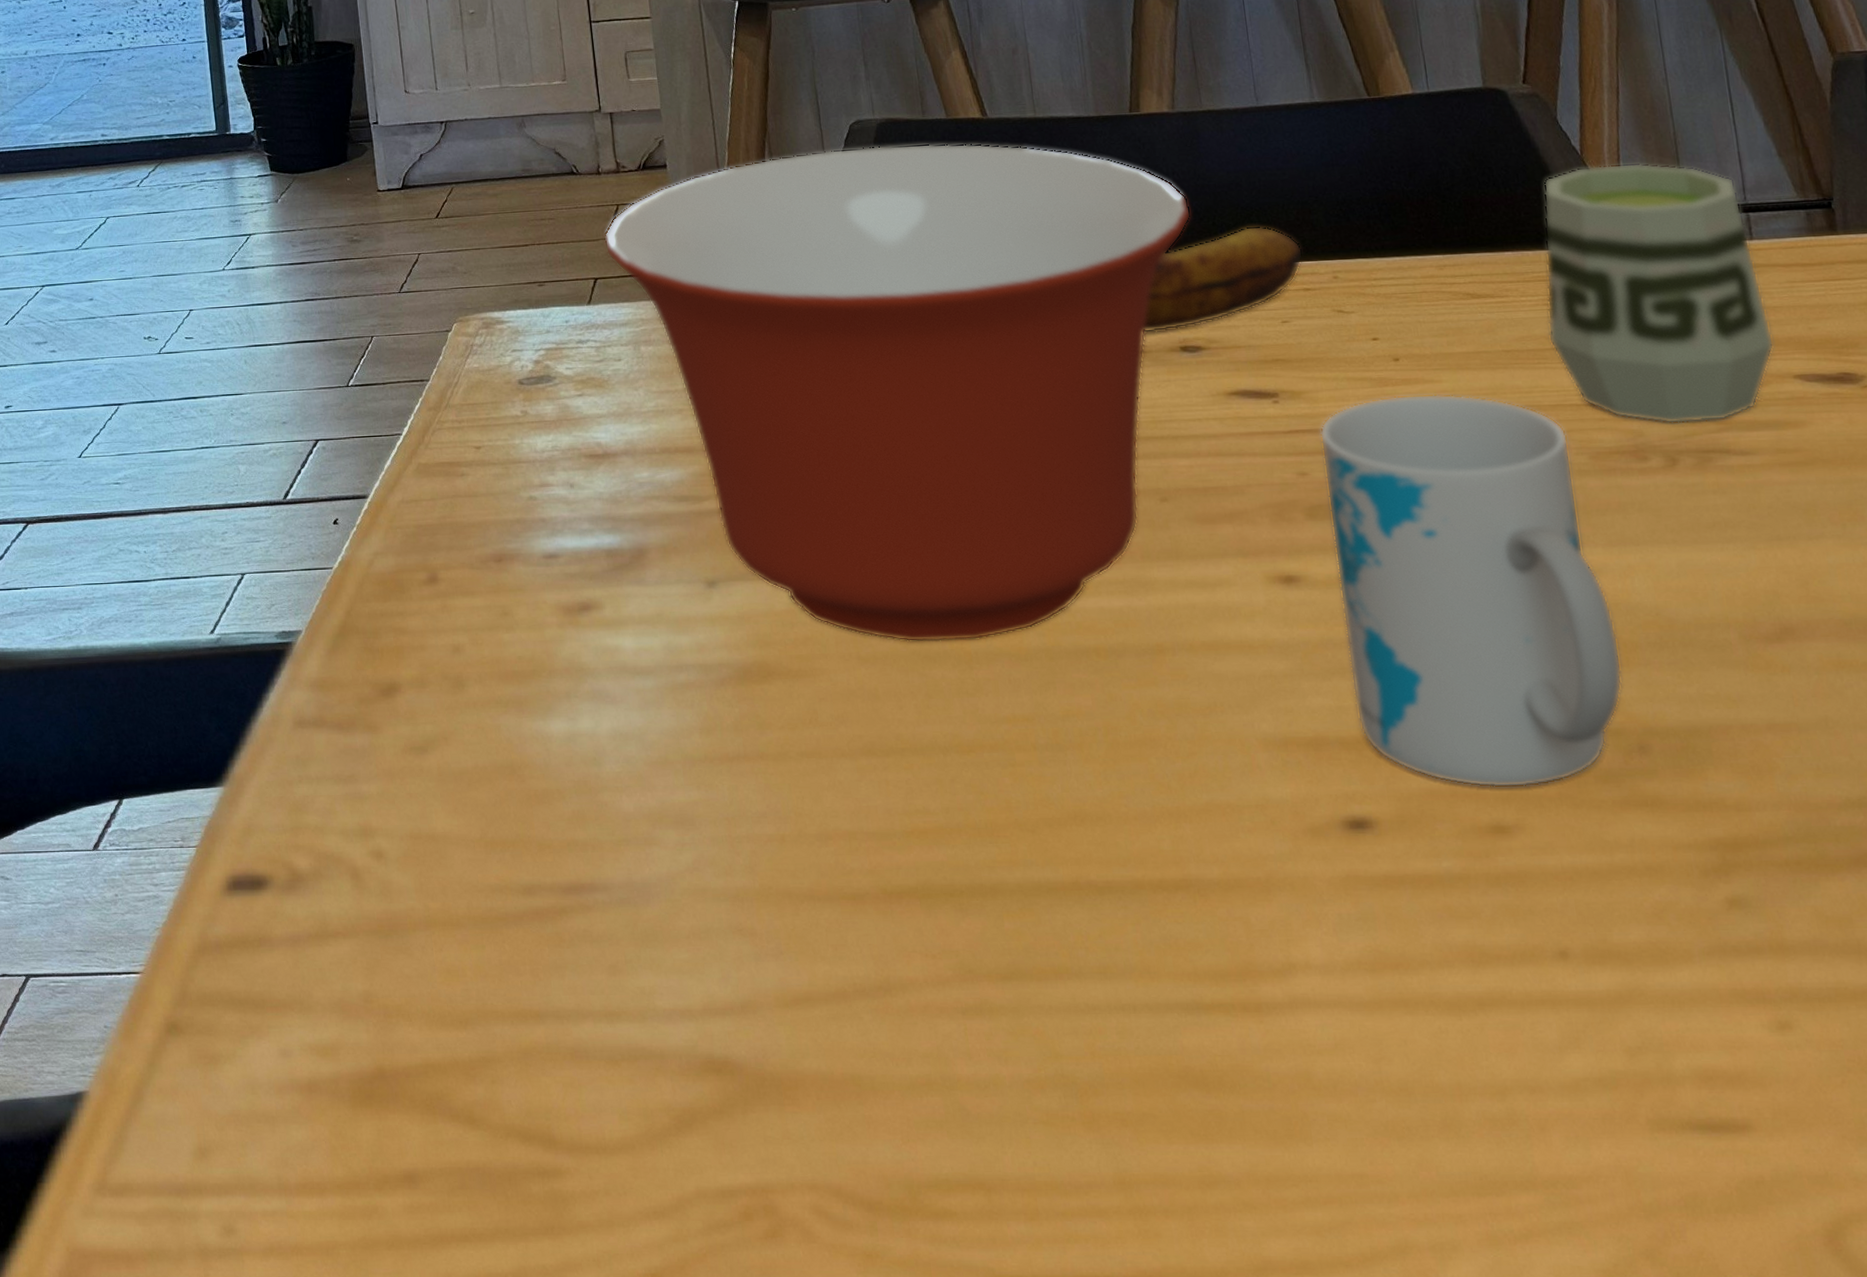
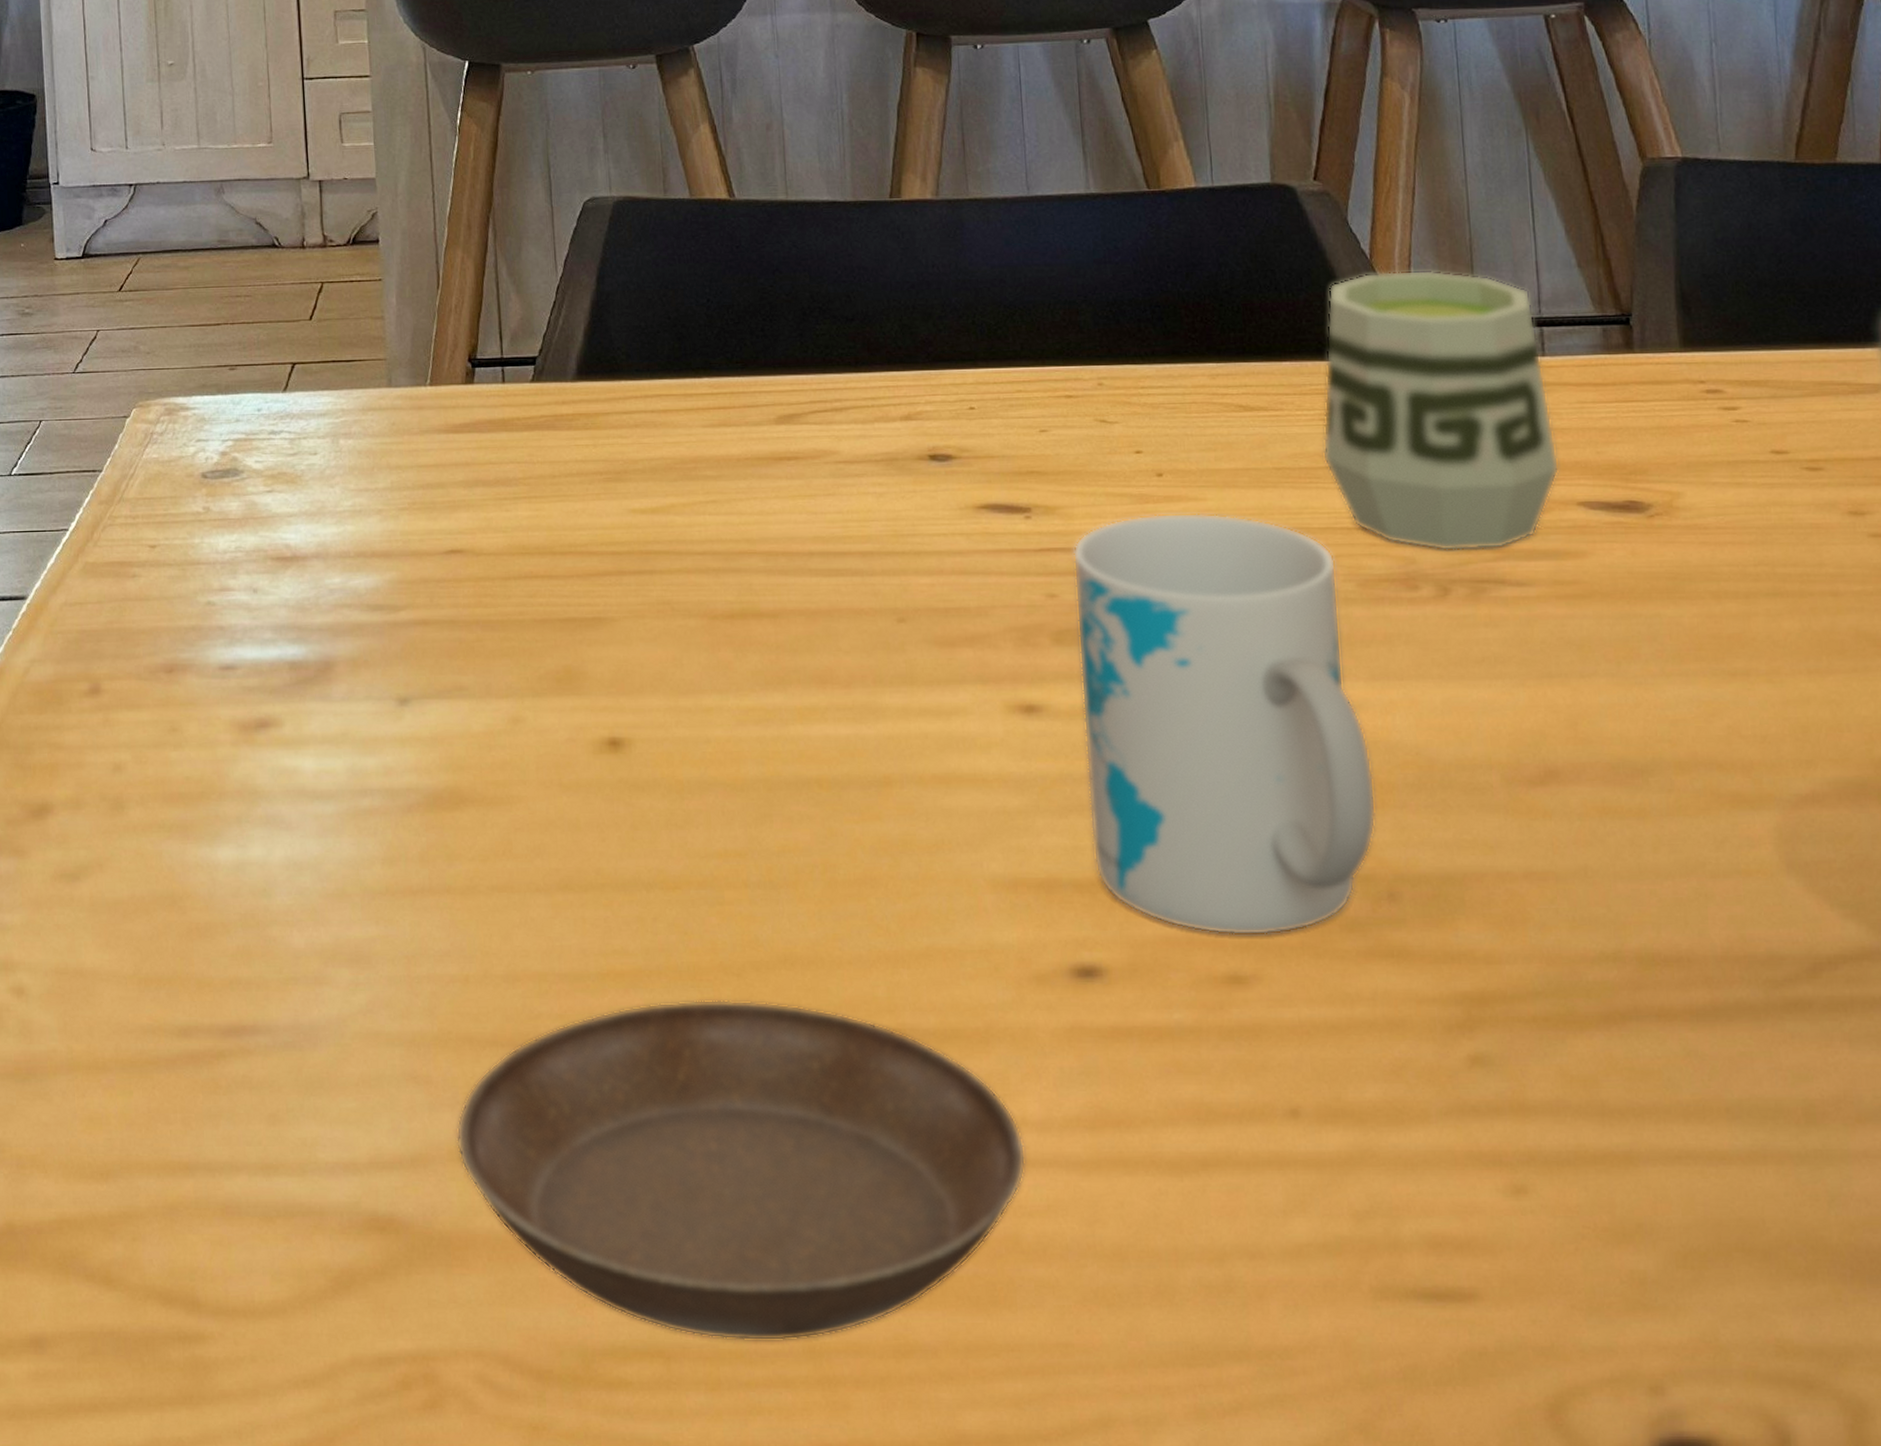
mixing bowl: present [603,143,1191,642] -> none [304,225,950,769]
saucer: none [781,854,1313,1174] -> present [456,999,1026,1341]
banana: present [1143,226,1304,334] -> none [890,326,1068,440]

